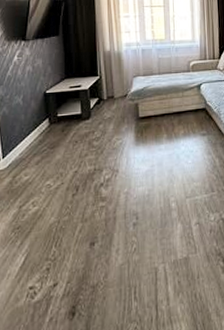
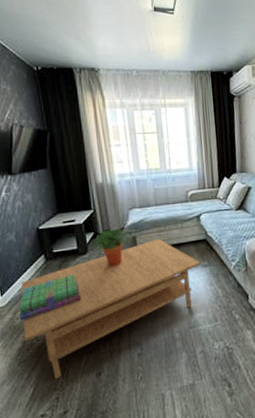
stack of books: none [18,139,82,185] -> present [19,274,82,321]
coffee table: none [21,106,199,249] -> present [21,239,200,380]
potted plant: none [92,94,135,133] -> present [88,228,133,267]

